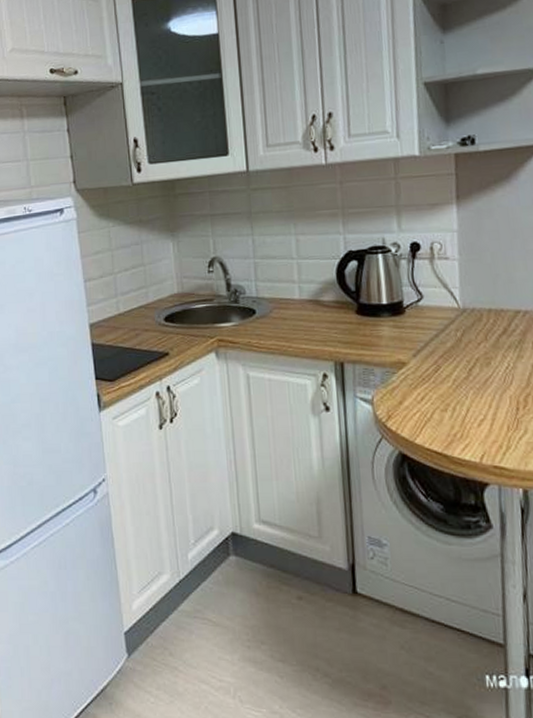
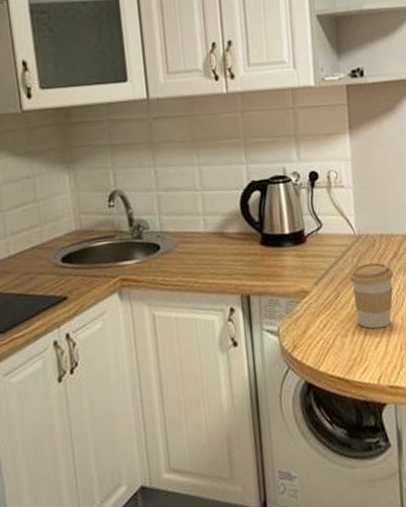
coffee cup: none [452,338,502,406] -> present [349,262,394,329]

